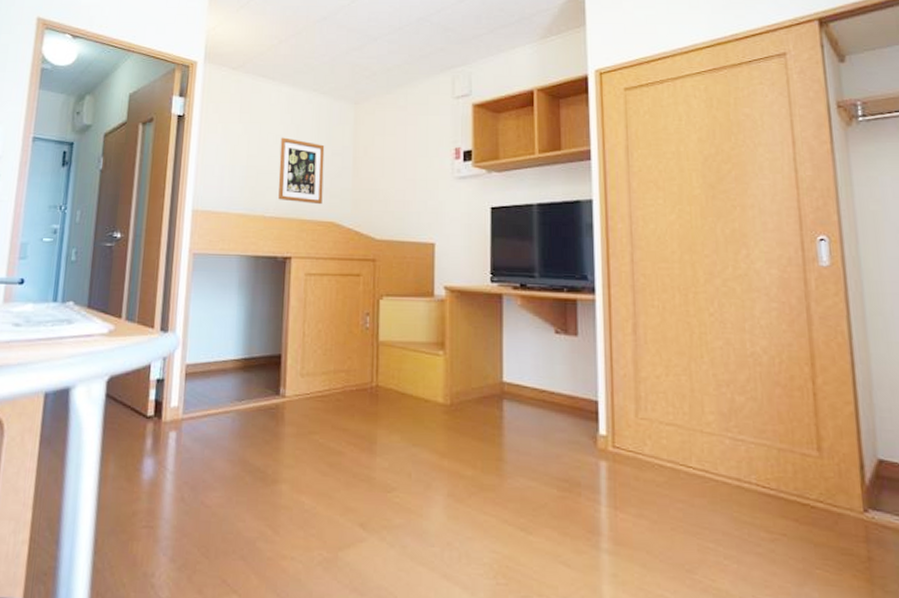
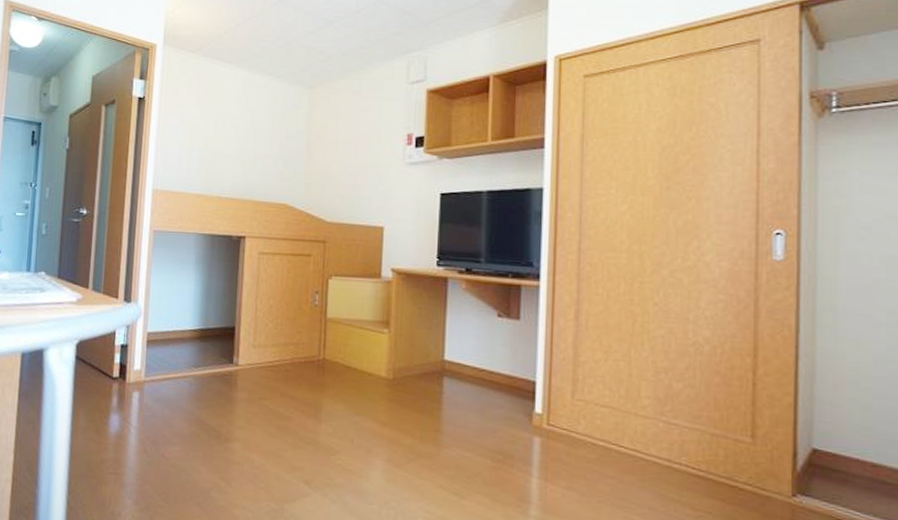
wall art: present [278,137,325,205] -> none [234,120,279,187]

